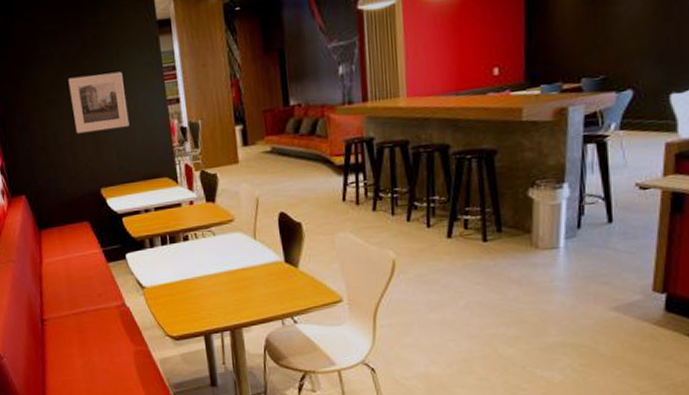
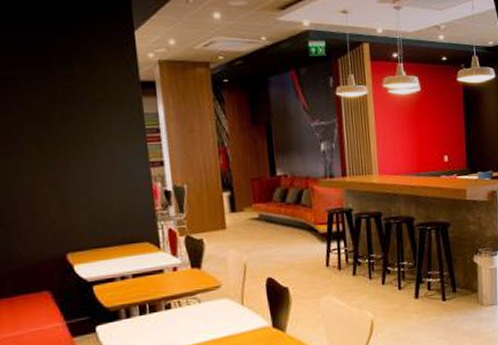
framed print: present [68,71,130,134] -> none [30,129,105,192]

